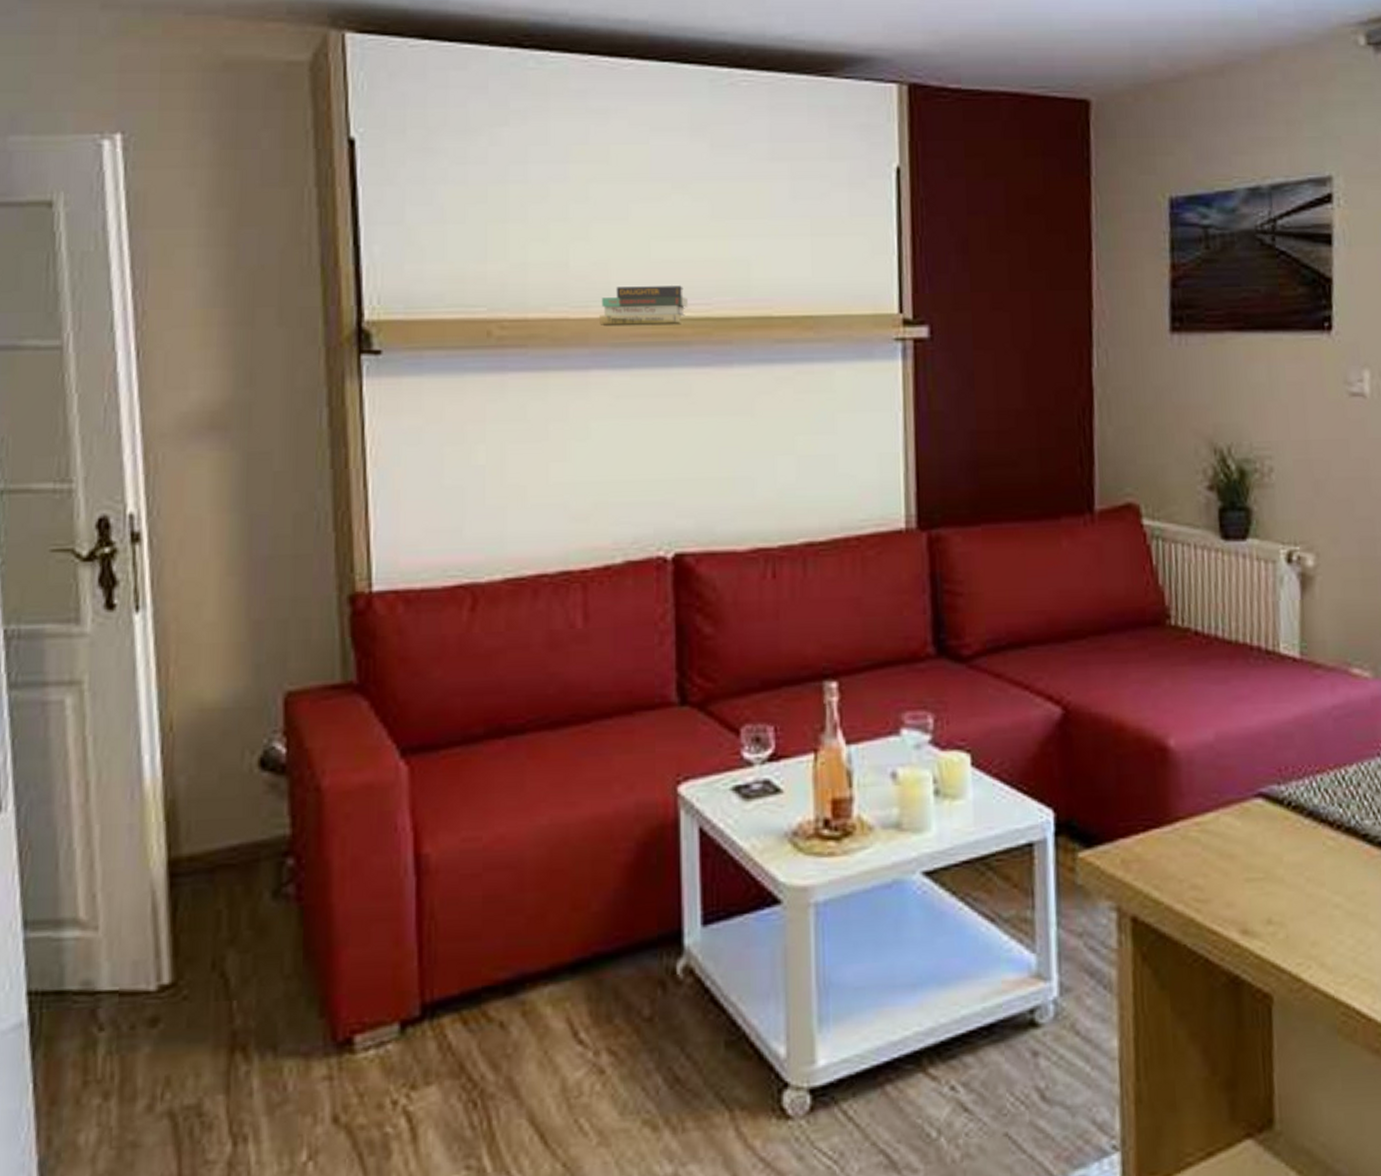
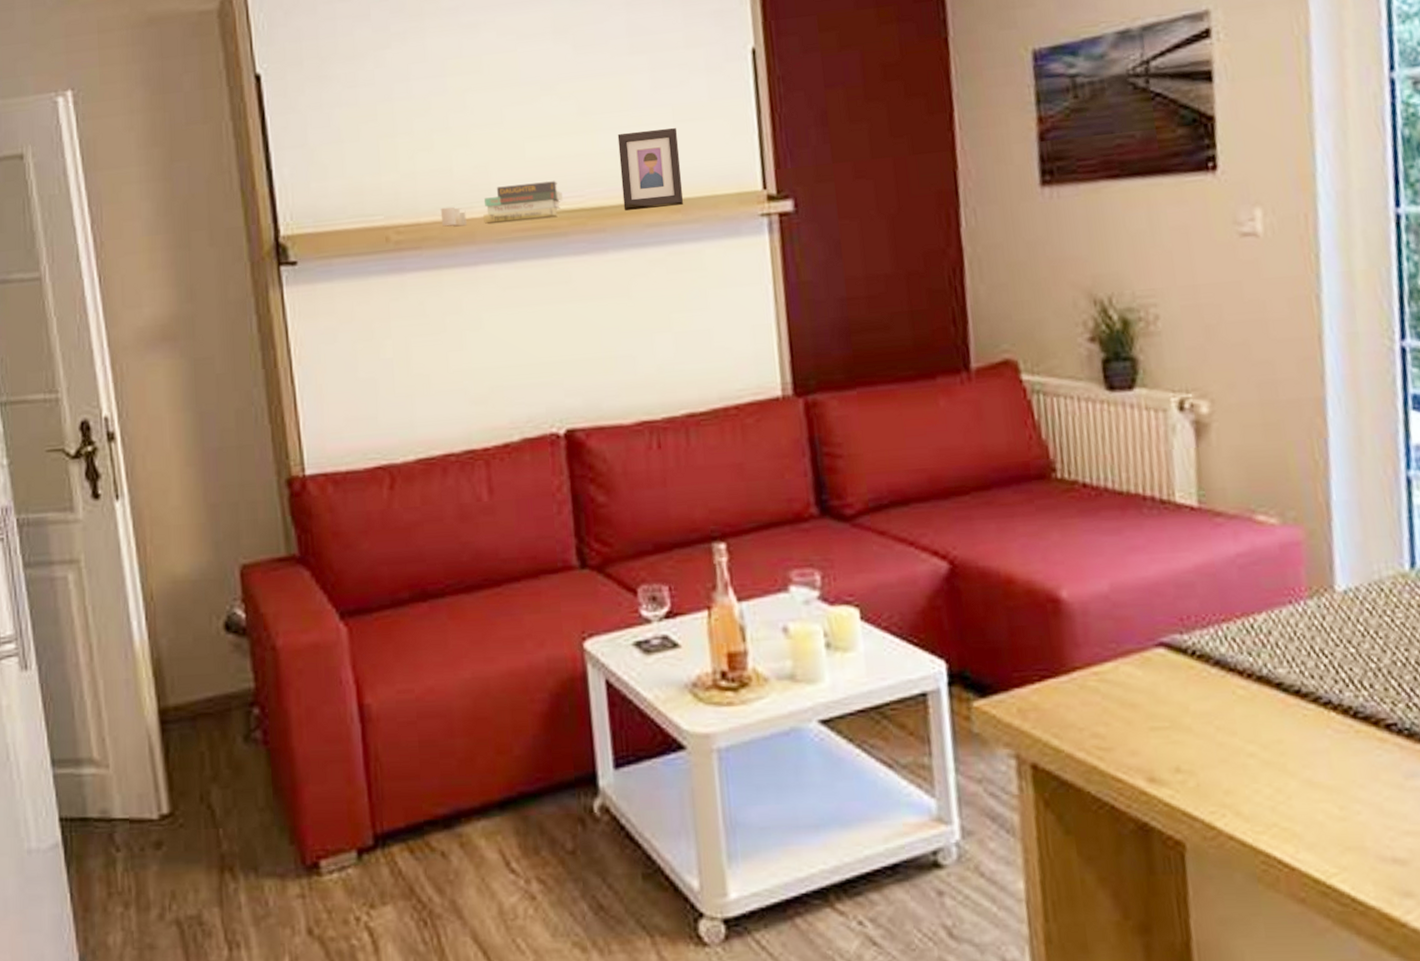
candle: none [552,304,580,326] -> present [440,206,467,227]
picture frame: none [751,240,817,325] -> present [617,127,684,212]

